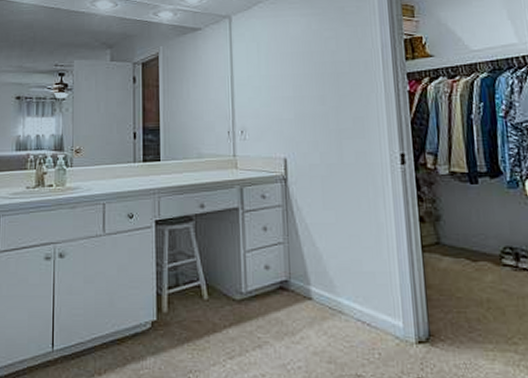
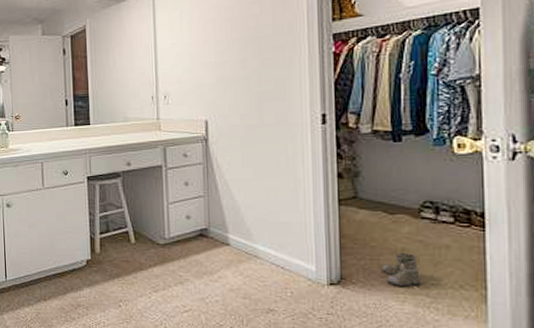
boots: none [469,303,508,342] -> present [382,252,420,287]

